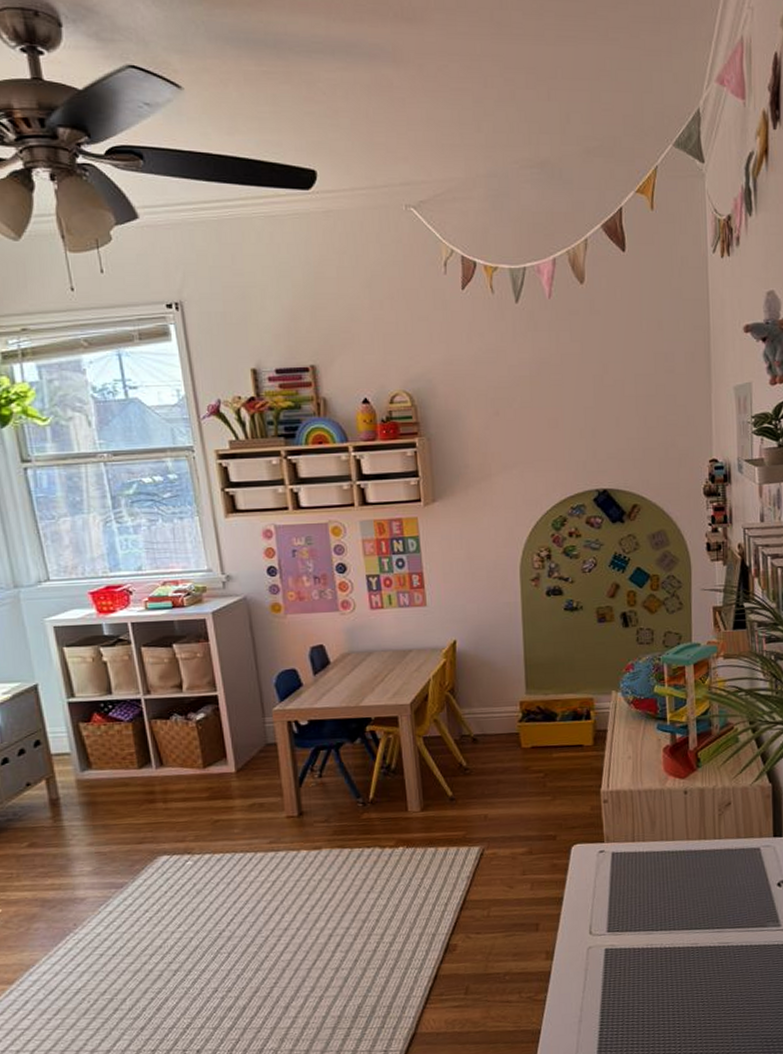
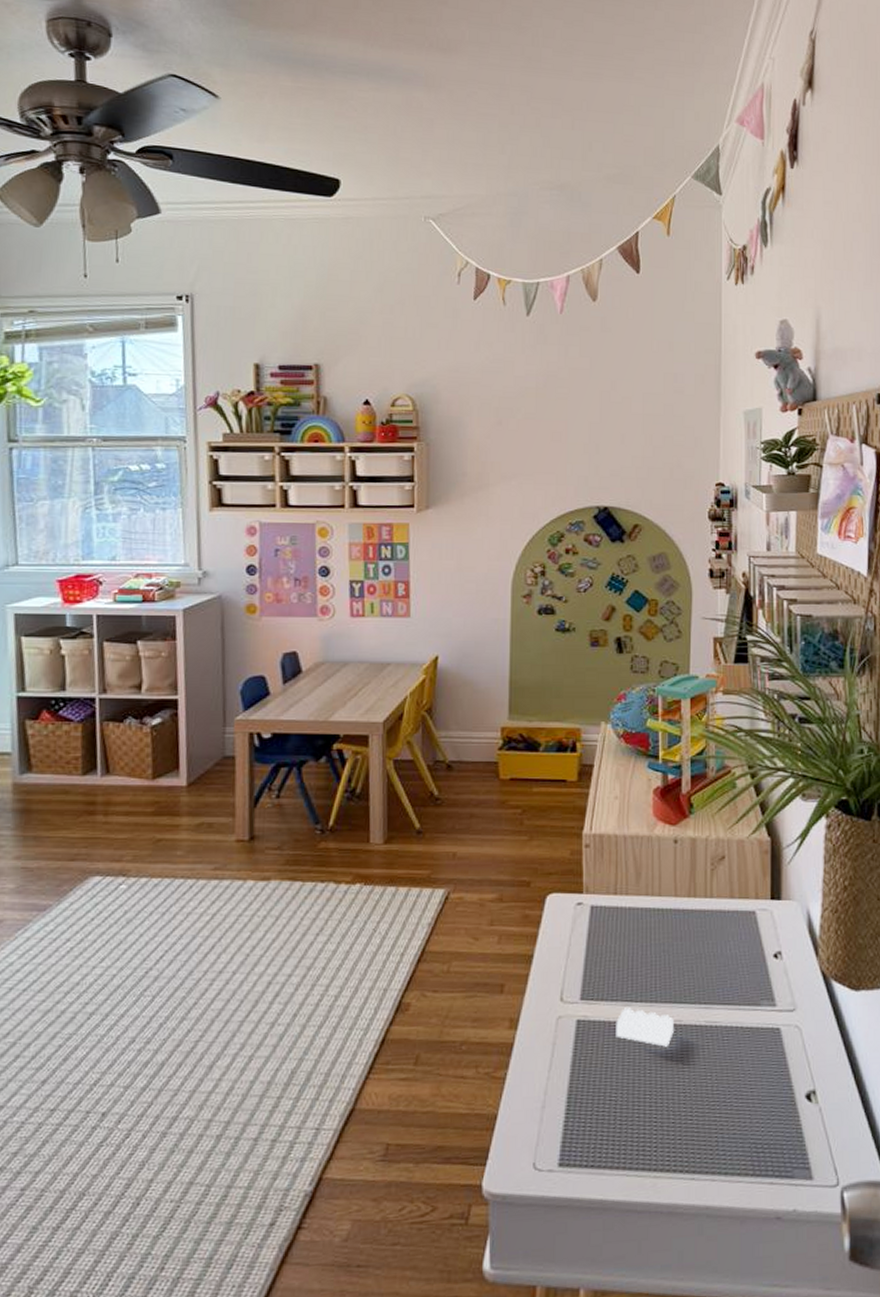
toy brick: none [640,936,691,966] -> present [616,1007,674,1047]

